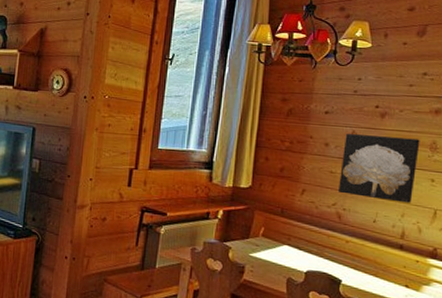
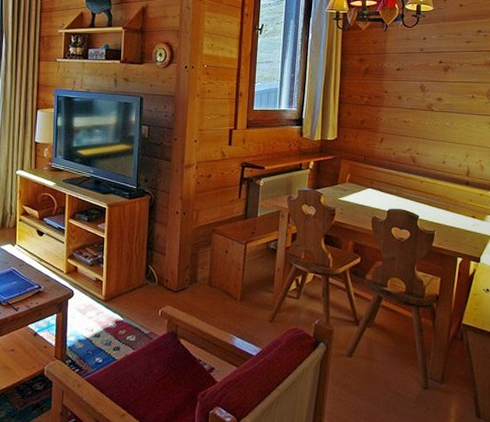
wall art: present [339,134,420,203] -> none [412,87,478,145]

